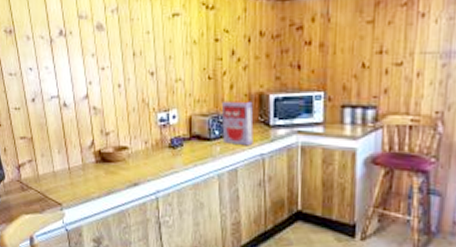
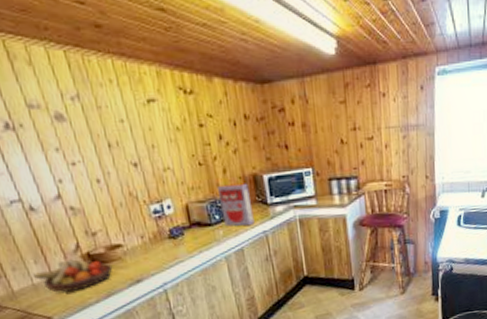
fruit bowl: none [54,154,117,184] -> present [32,259,113,292]

